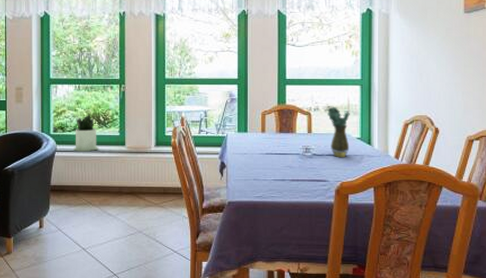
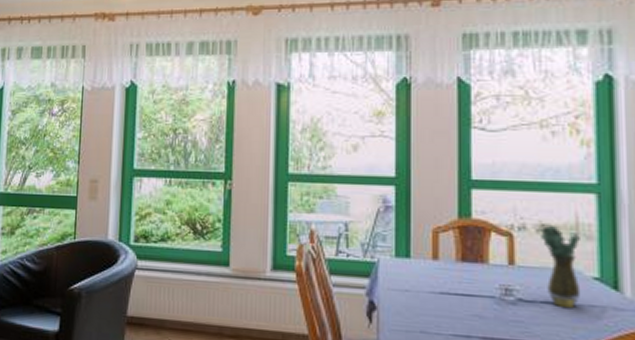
planter: present [73,114,99,152] -> none [158,219,194,273]

